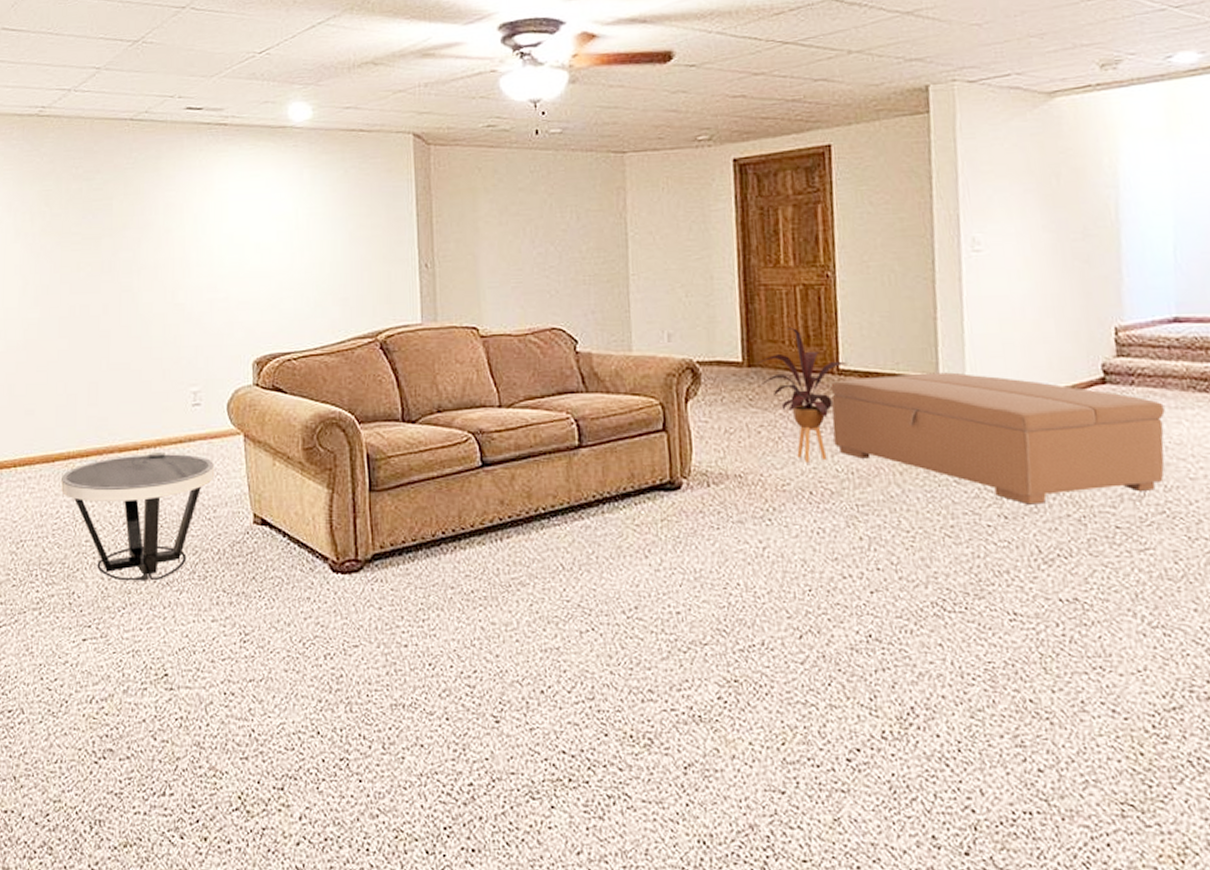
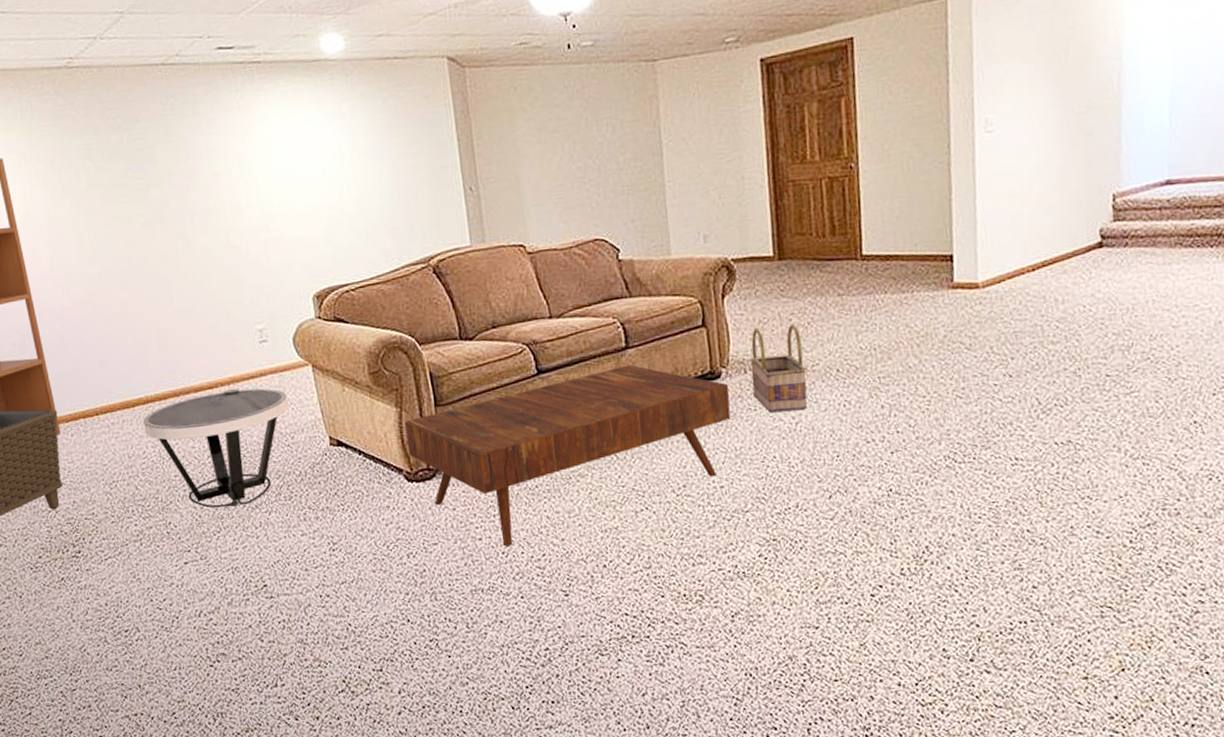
coffee table: none [336,465,691,657] -> present [405,364,731,547]
basket: none [714,437,777,534] -> present [750,324,808,413]
house plant: present [757,328,848,463] -> none [787,220,871,344]
ottoman: present [830,372,1165,505] -> none [854,248,1154,363]

